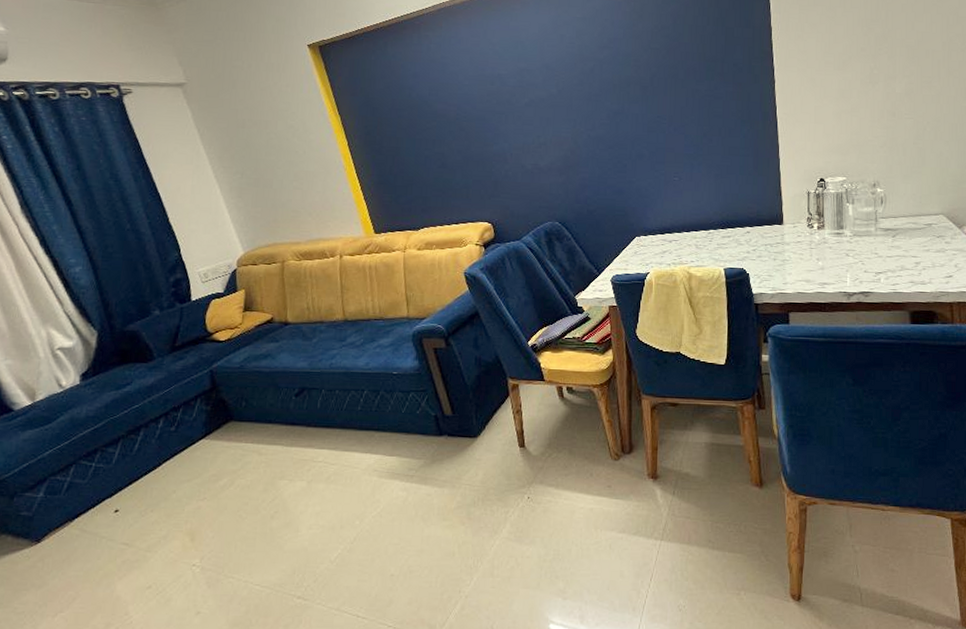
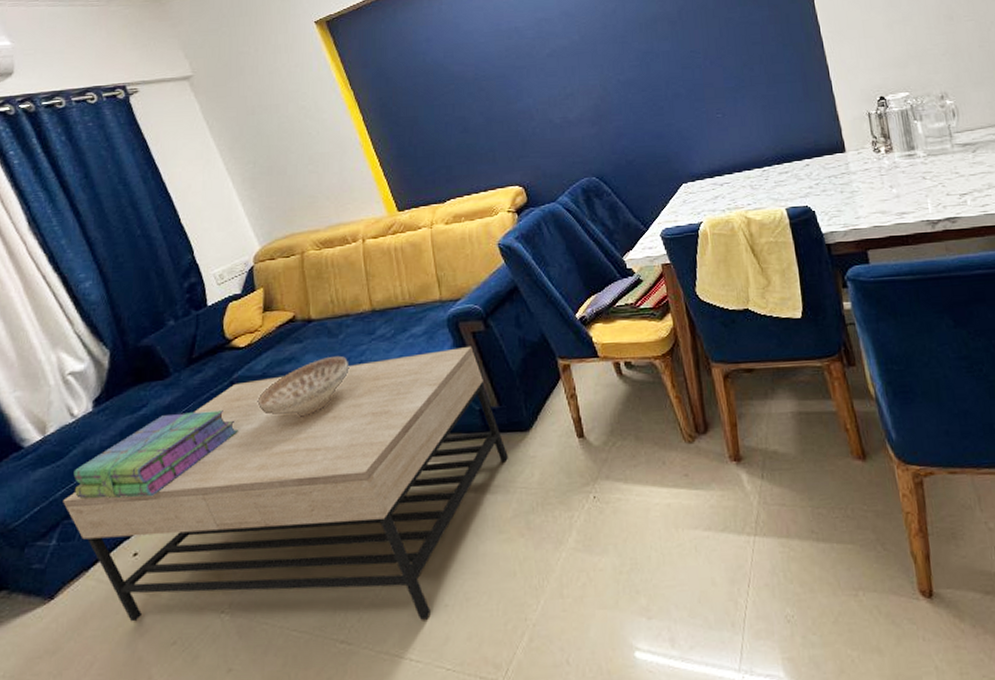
coffee table: none [50,360,457,585] -> present [63,346,508,622]
stack of books: none [60,393,215,463] -> present [73,410,238,498]
decorative bowl: none [234,356,320,407] -> present [257,355,349,417]

